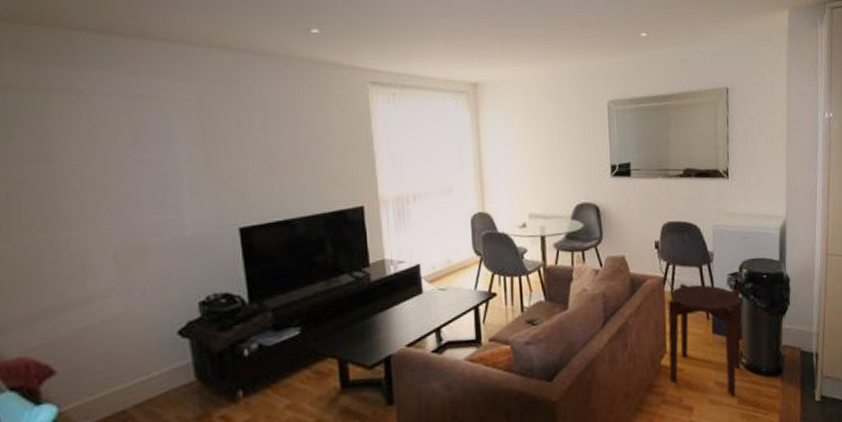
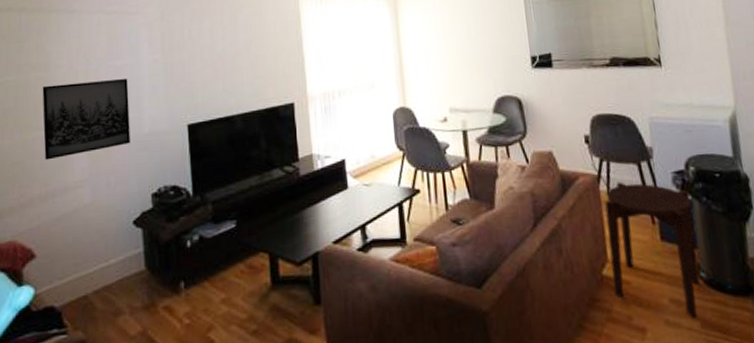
wall art: none [45,174,168,267] -> present [42,78,130,160]

